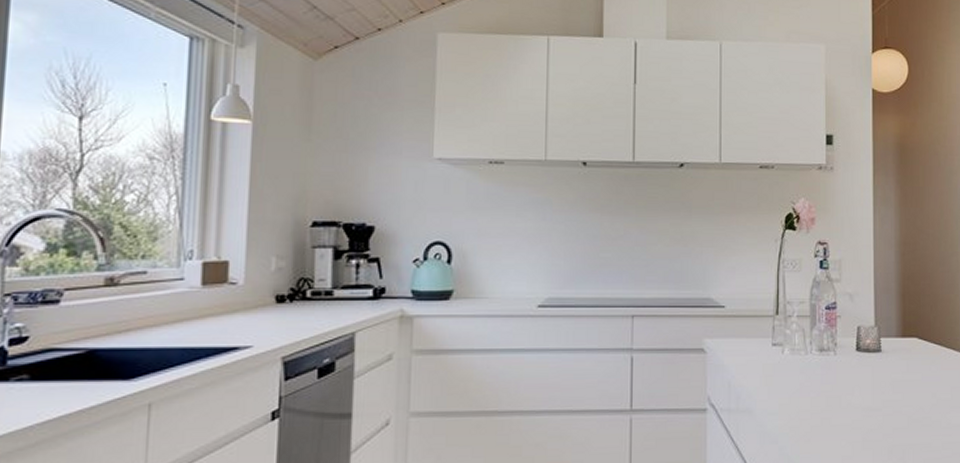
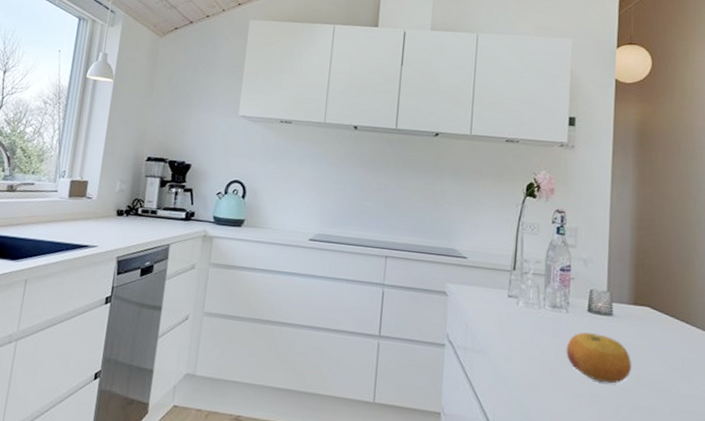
fruit: none [836,374,903,425] -> present [566,332,632,384]

